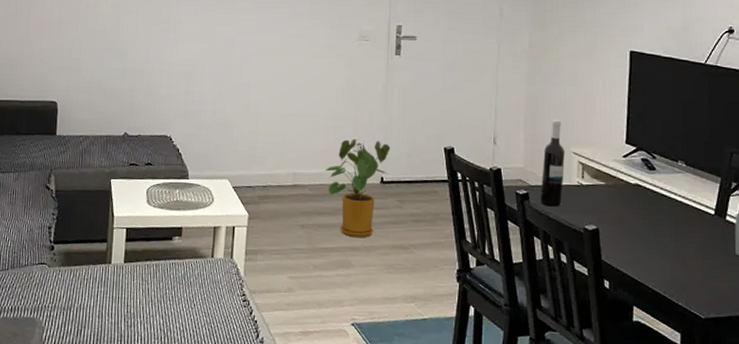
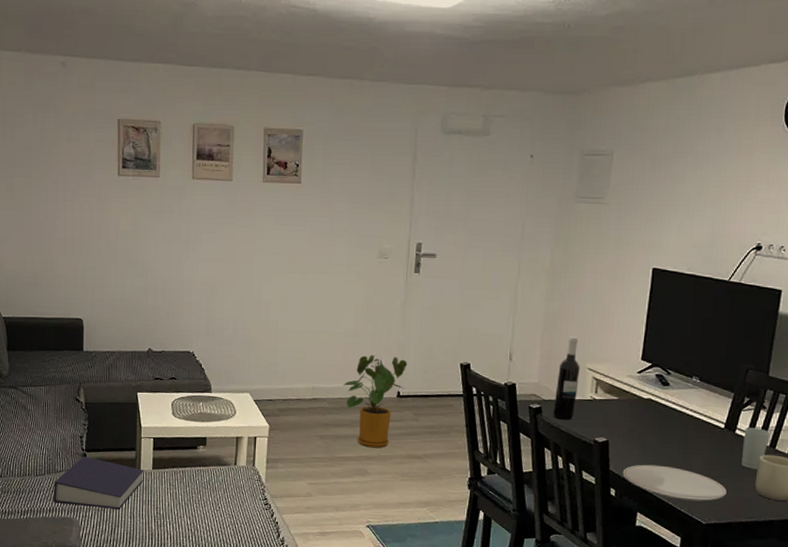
book: none [15,249,115,308] -> present [53,456,144,510]
plate: none [615,253,723,294] -> present [622,464,727,502]

